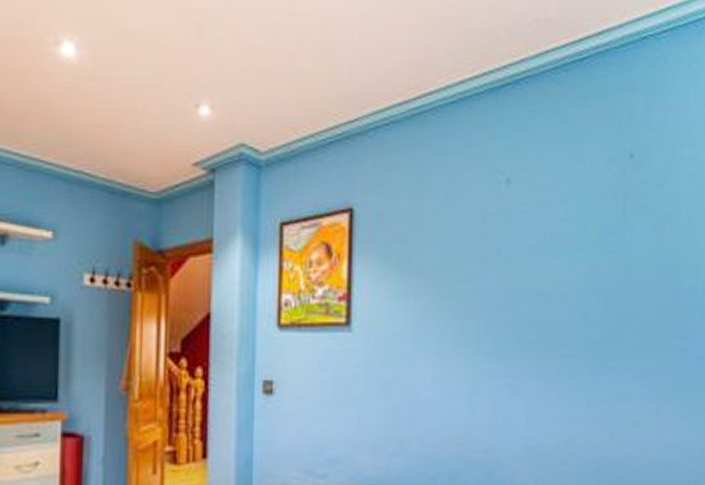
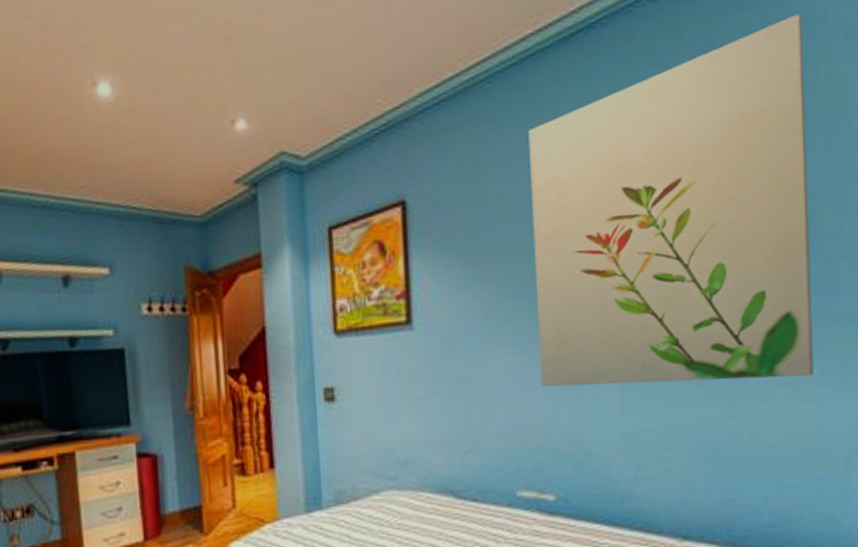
wall art: none [460,104,674,408] -> present [528,13,814,387]

